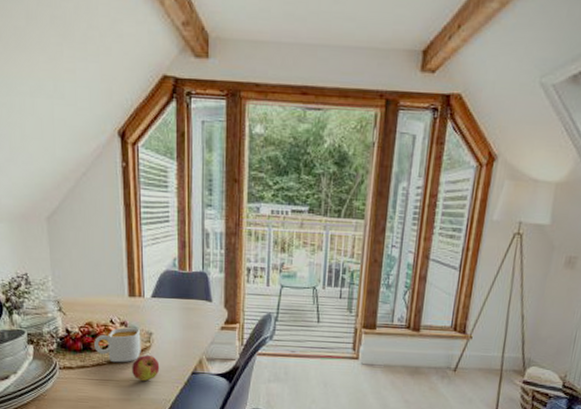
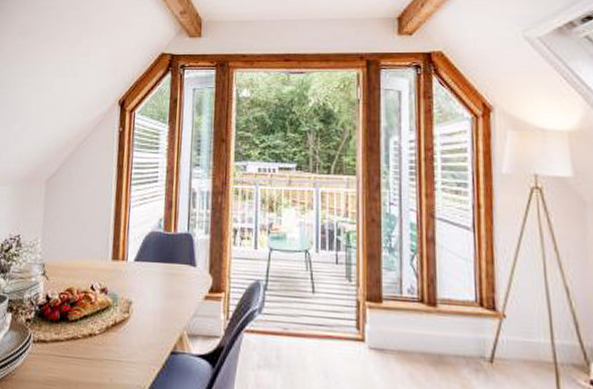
mug: present [94,327,141,363] -> none [71,295,120,337]
apple: present [132,355,160,382] -> none [107,328,137,362]

